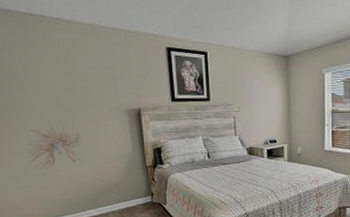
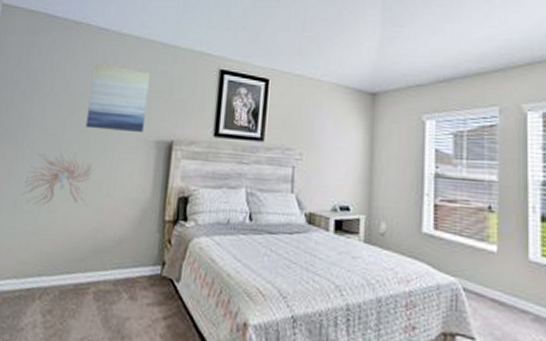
wall art: none [57,50,115,106] -> present [85,63,150,132]

